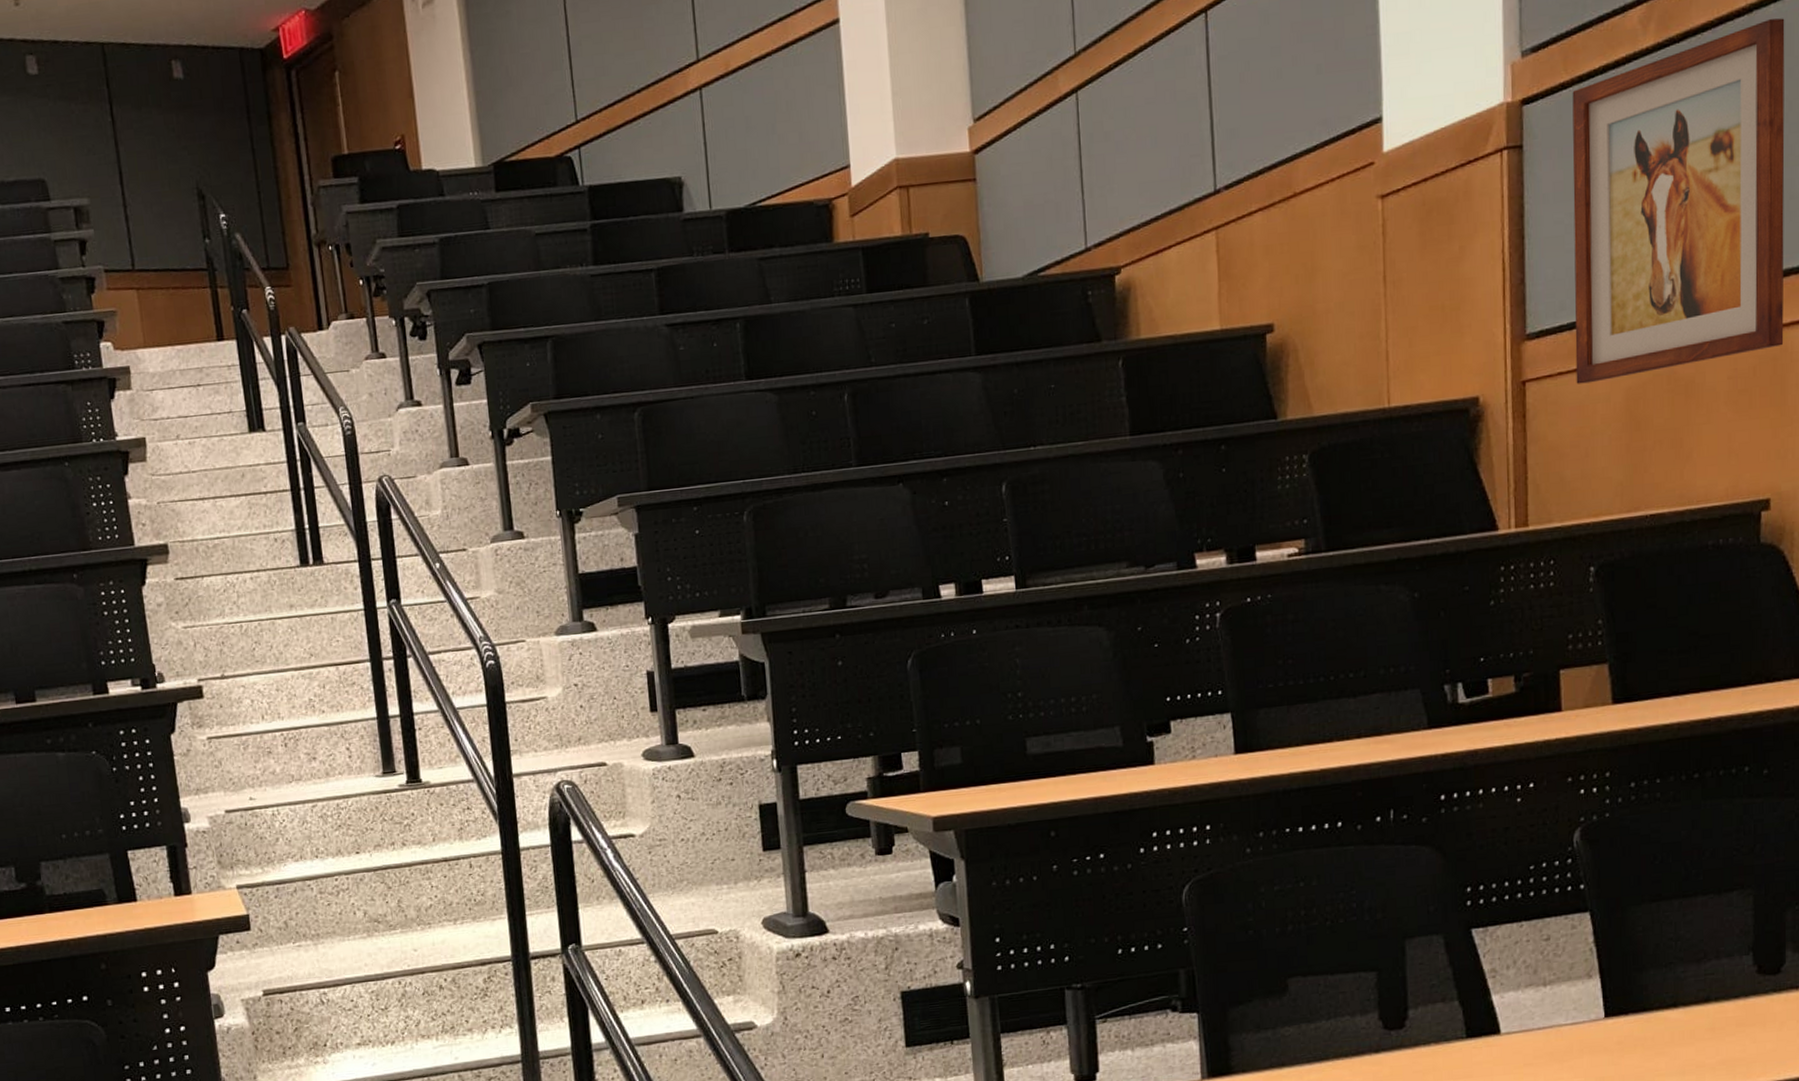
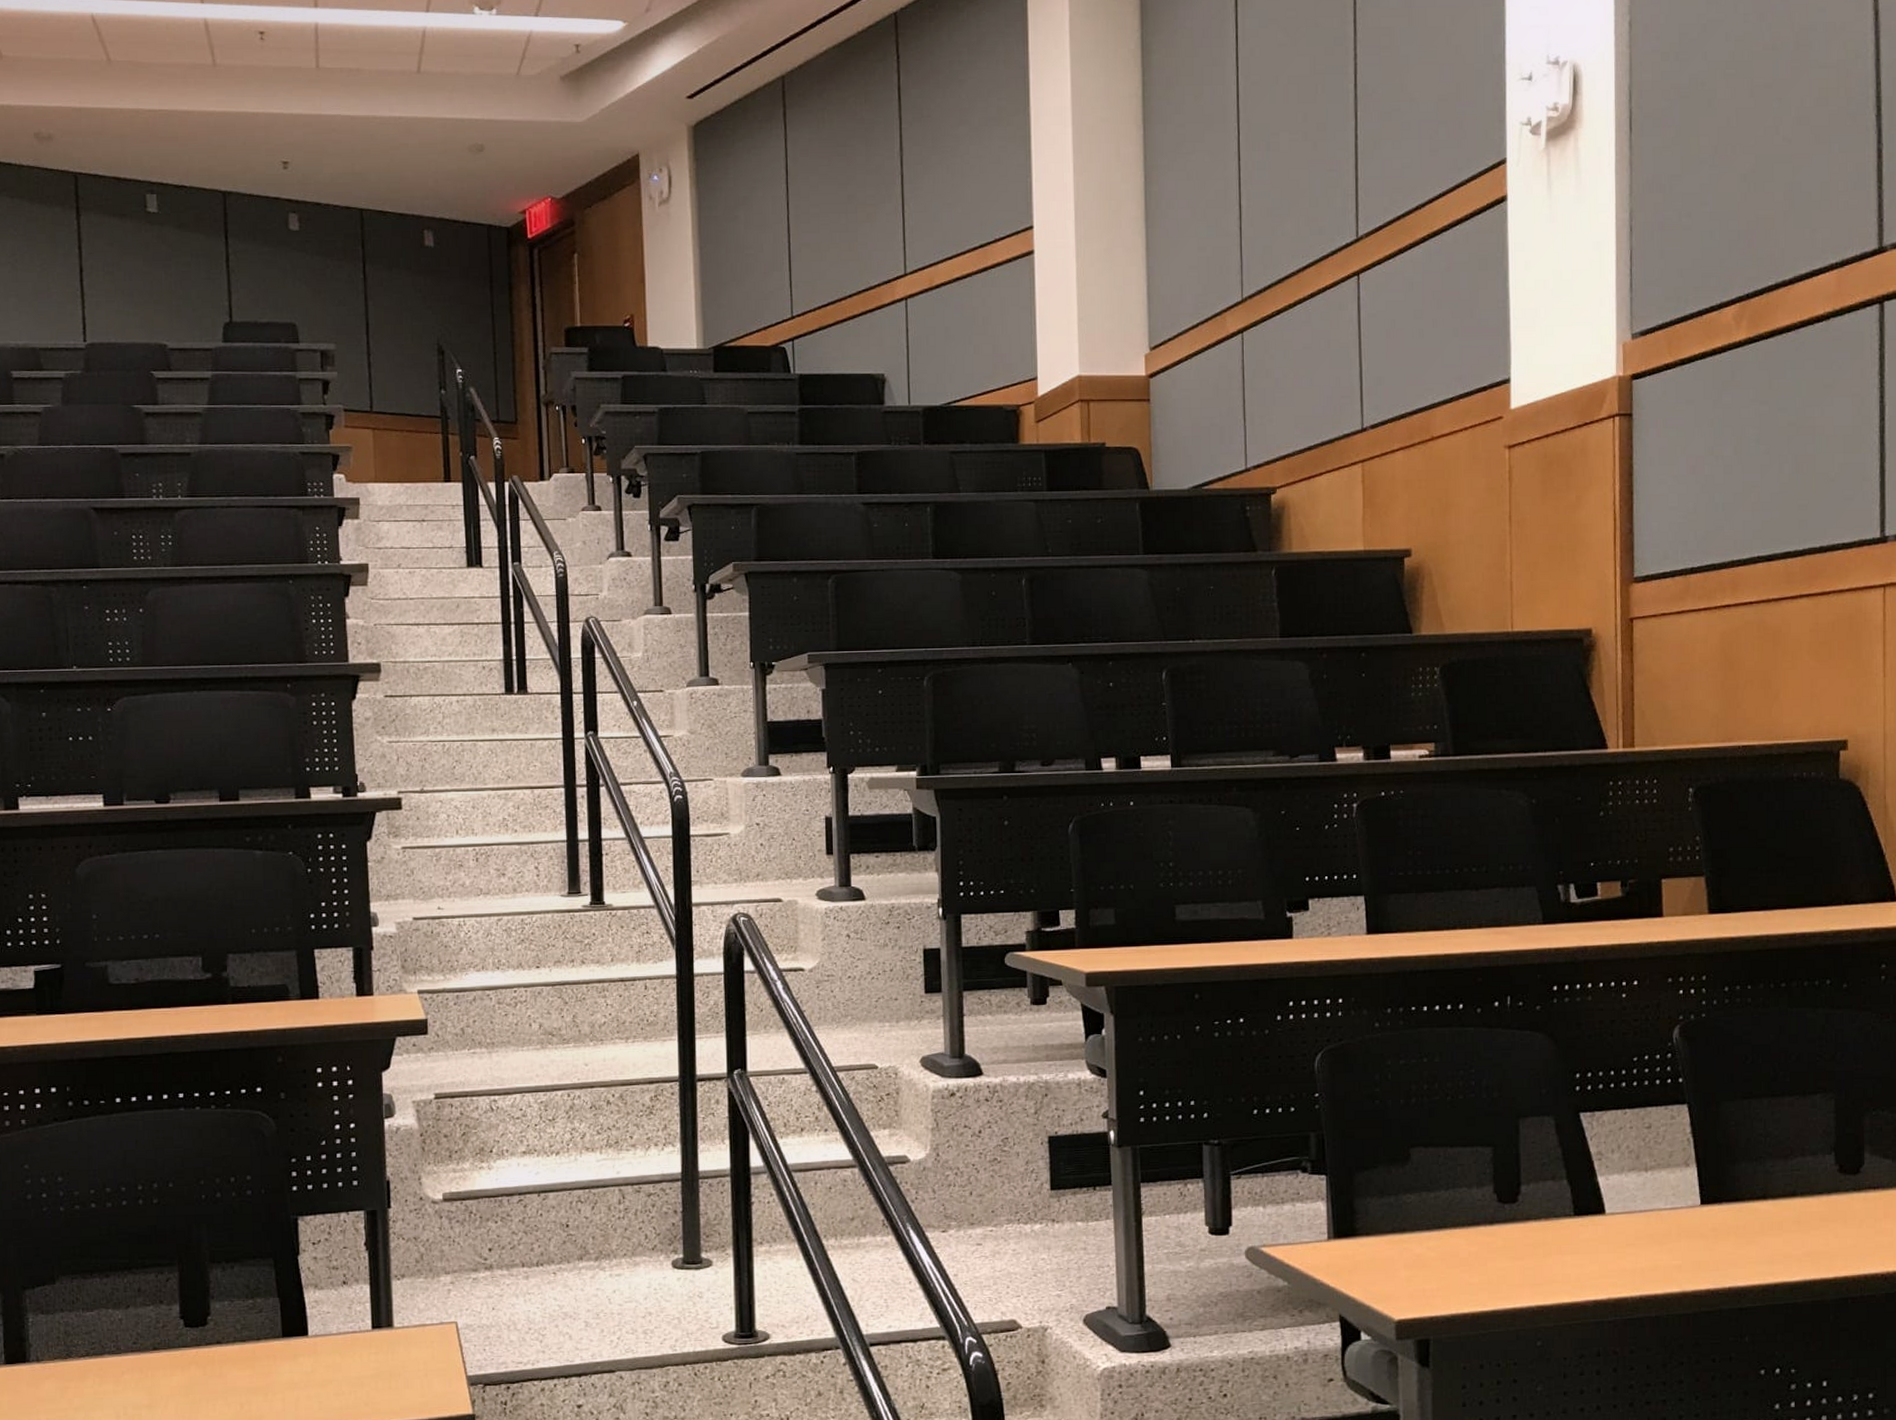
wall art: present [1572,18,1785,384] -> none [1675,326,1859,625]

